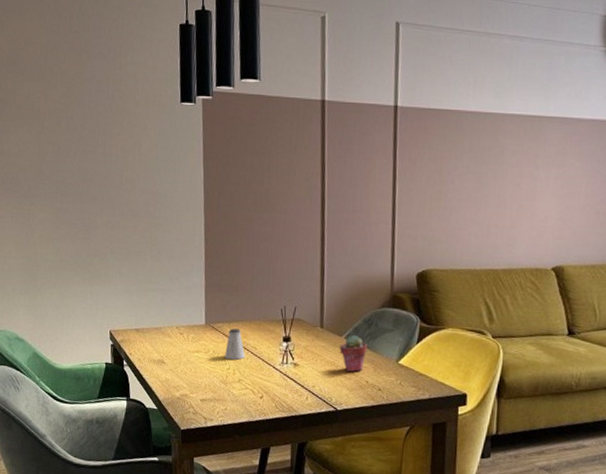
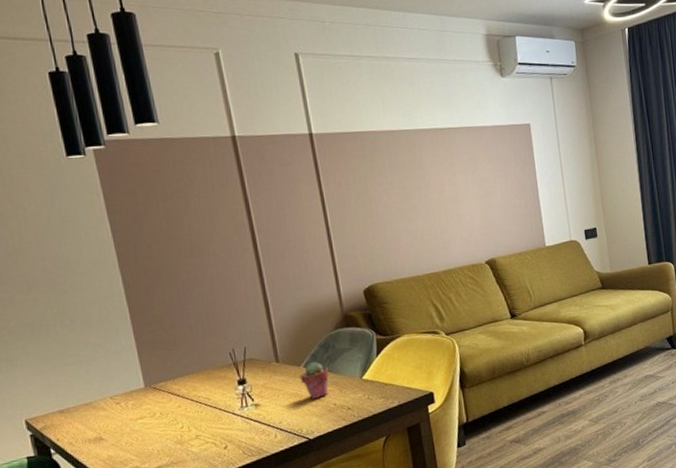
saltshaker: present [225,328,245,360] -> none [174,383,199,418]

